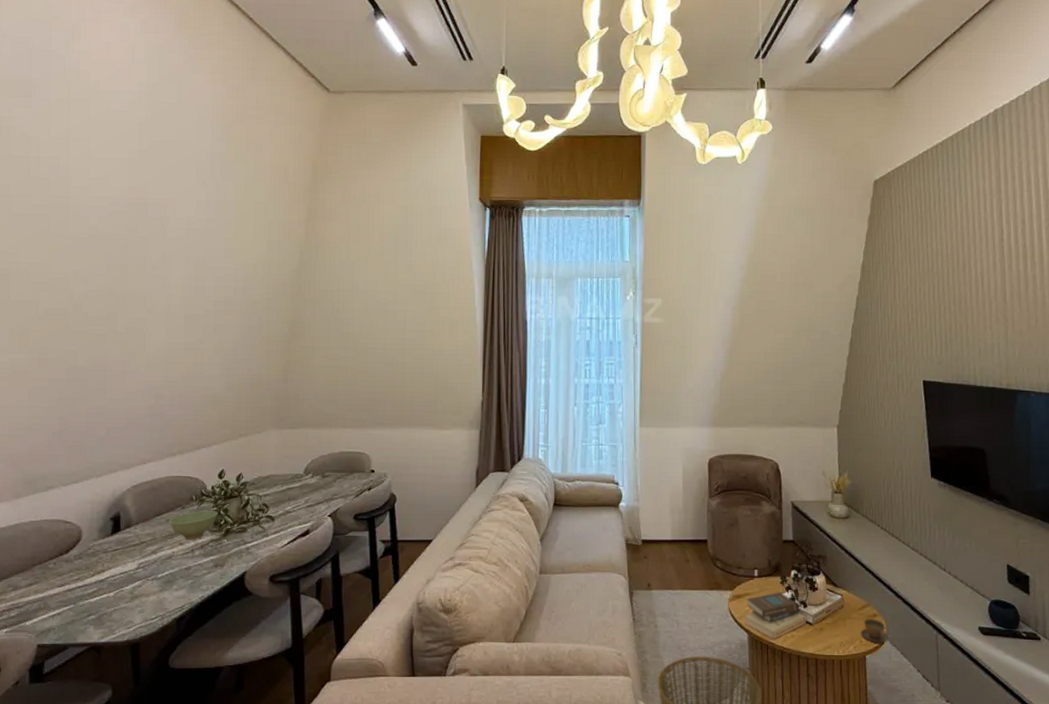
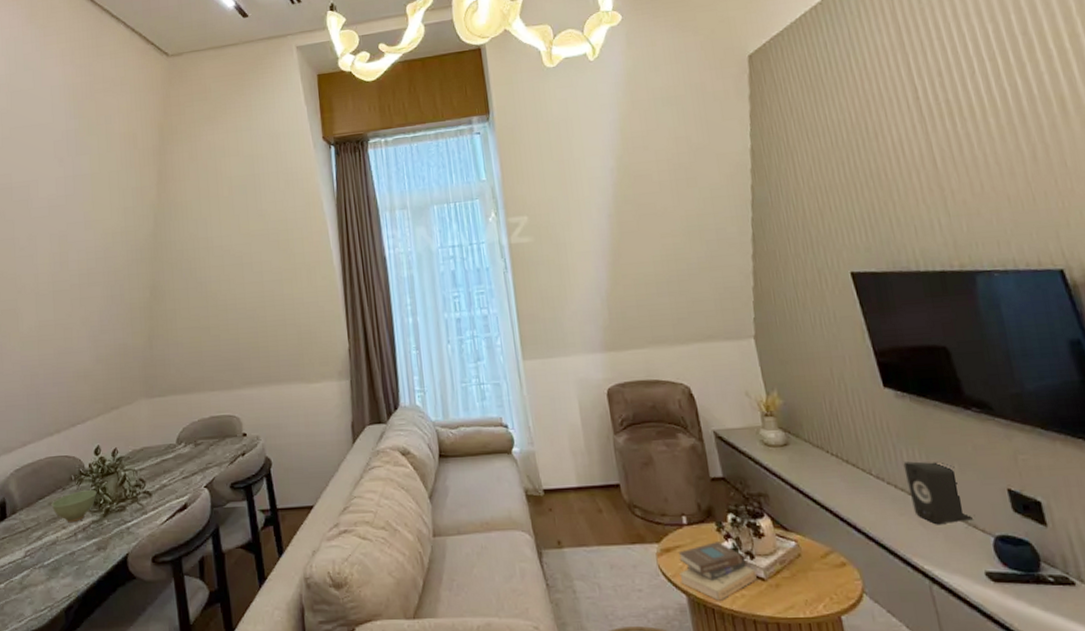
teacup: present [861,619,890,643] -> none [829,569,869,600]
speaker: none [934,538,979,588] -> present [903,461,974,524]

